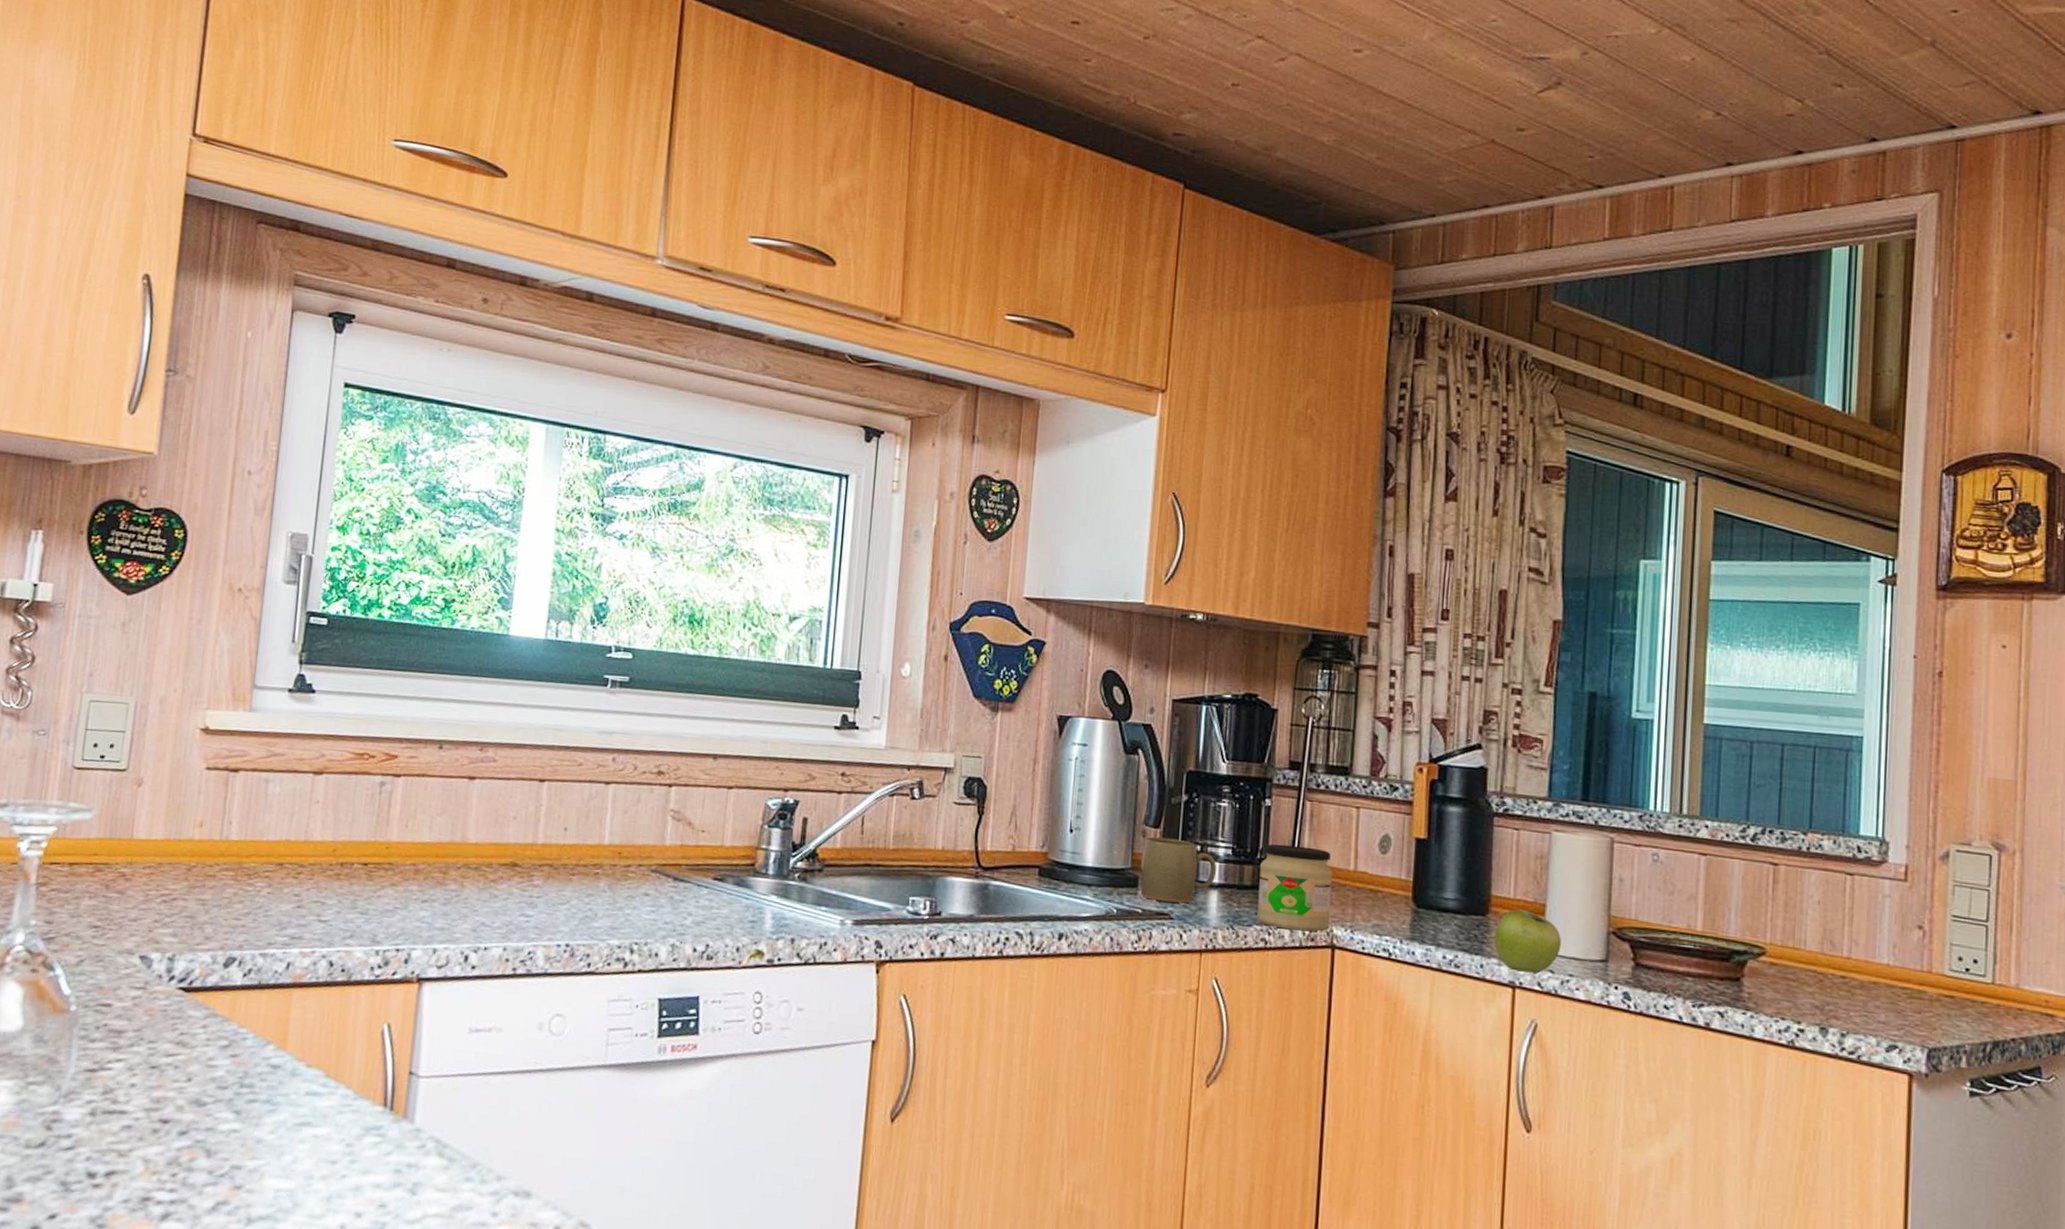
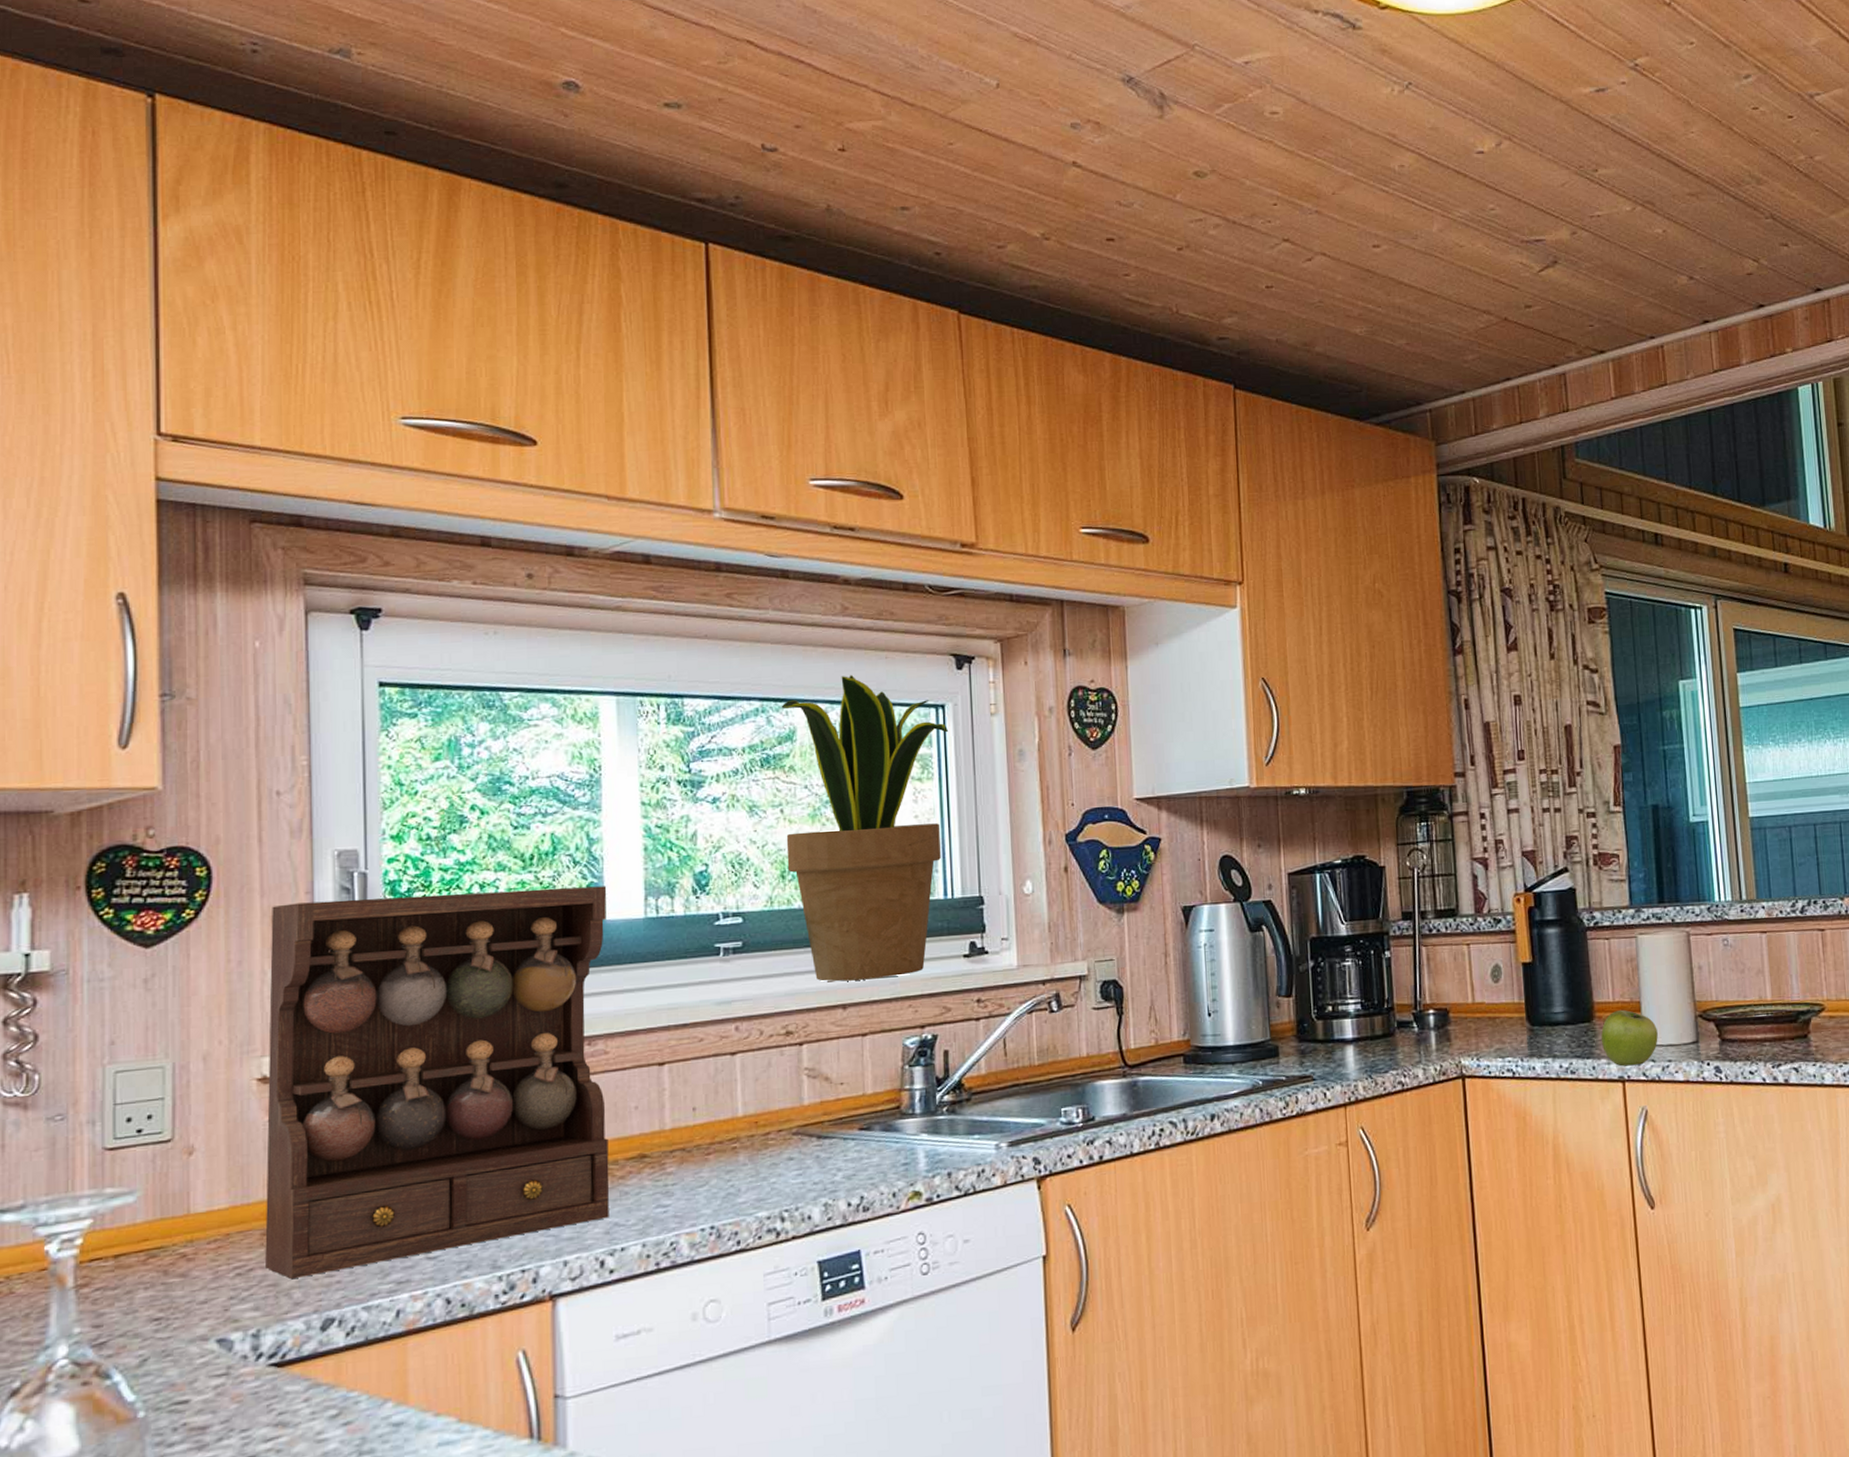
spice rack: none [186,574,515,917] -> present [265,886,610,1280]
potted plant: none [679,433,849,737] -> present [781,674,948,982]
mug: present [1140,837,1217,904] -> none [1278,1003,1350,1066]
jar: present [1257,844,1333,932] -> none [1387,988,1458,1069]

